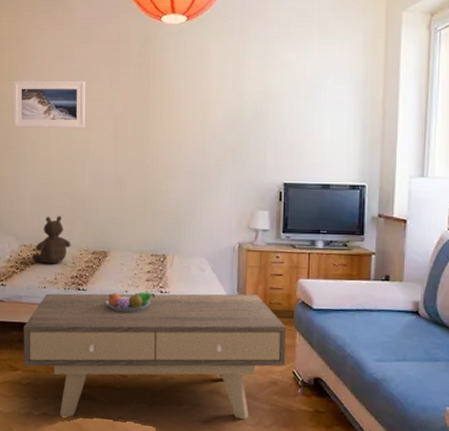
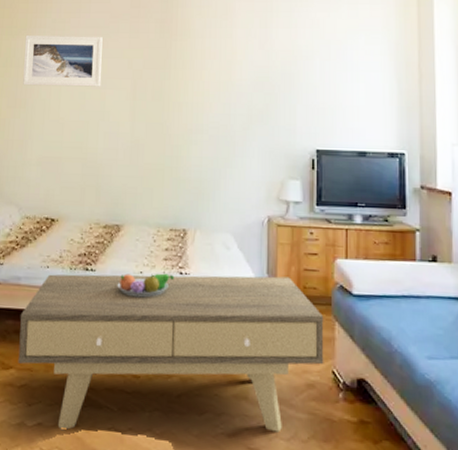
teddy bear: present [32,215,71,264] -> none [34,183,80,240]

